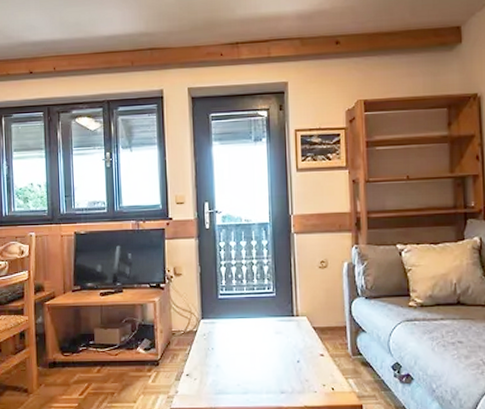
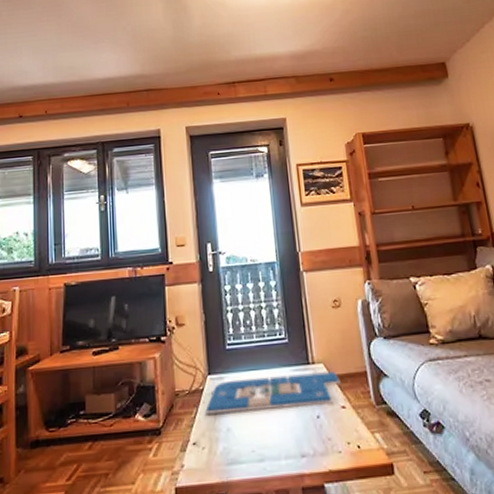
board game: none [197,324,321,352] -> present [204,371,341,414]

